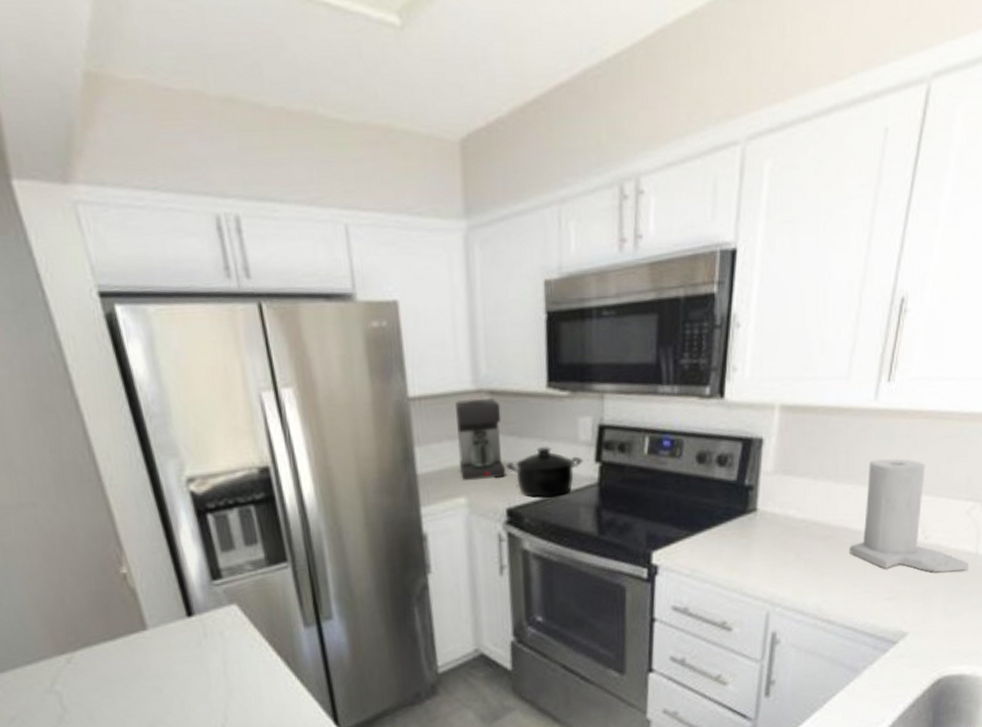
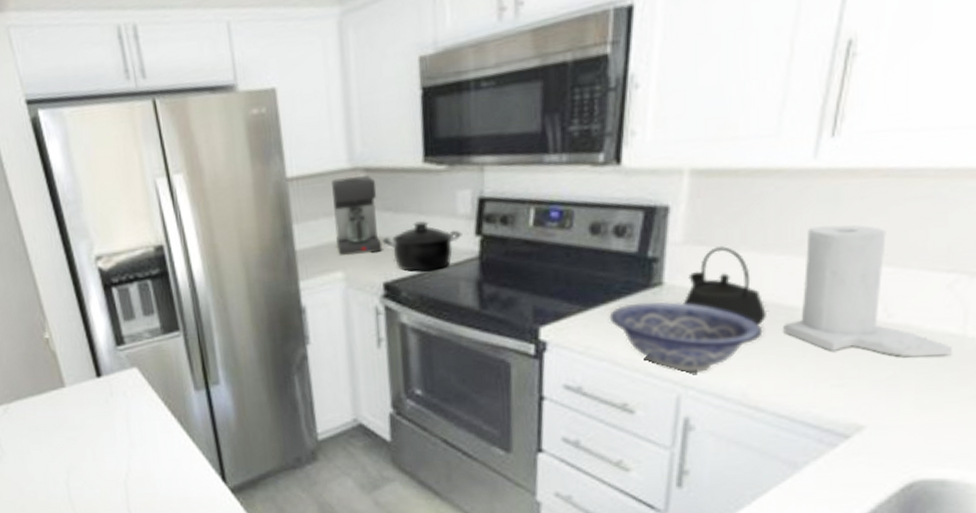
decorative bowl: none [712,526,834,592] -> present [609,301,763,373]
kettle: none [772,475,837,548] -> present [683,245,766,326]

